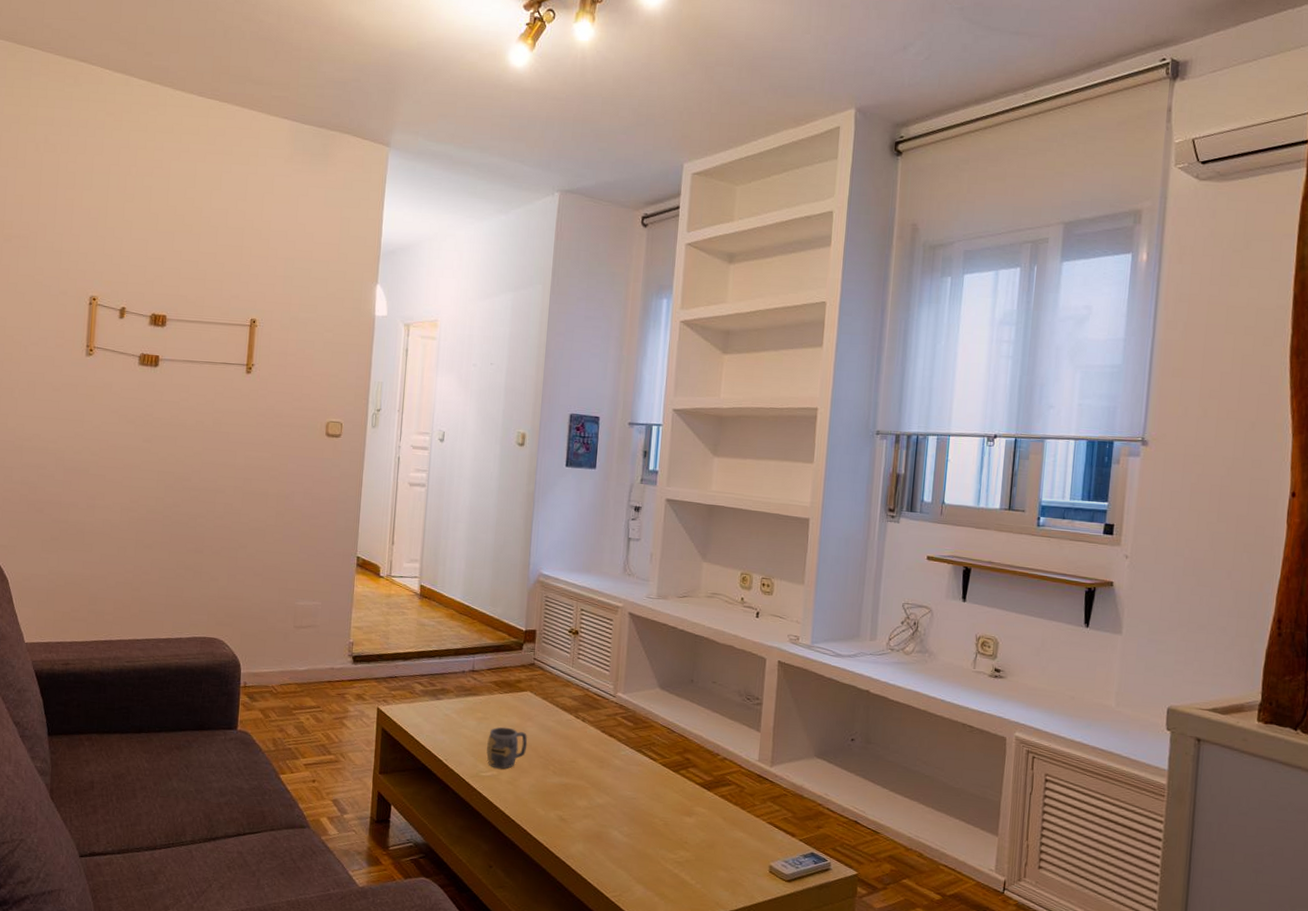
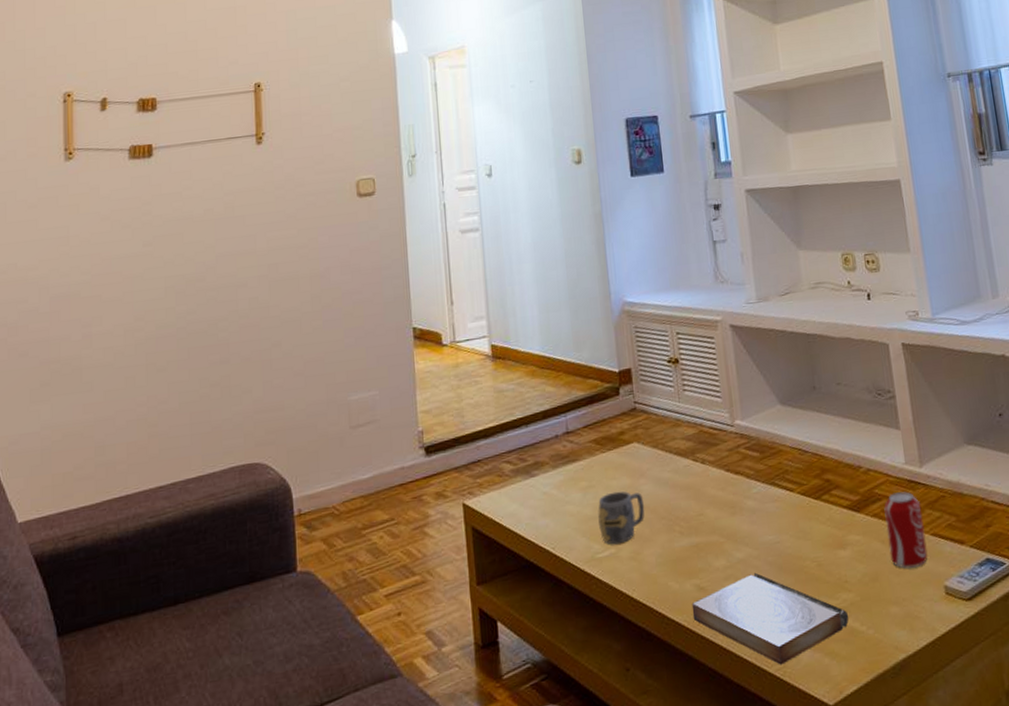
book: none [551,817,683,893] -> present [691,572,849,665]
beverage can: none [728,782,765,846] -> present [884,491,928,569]

